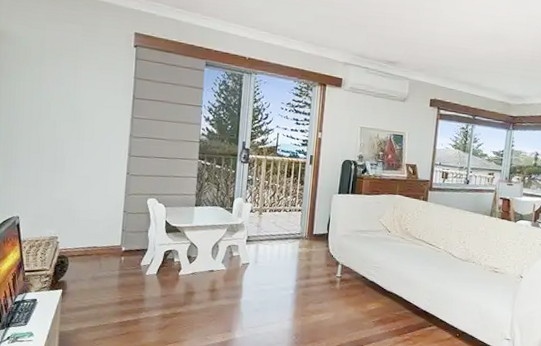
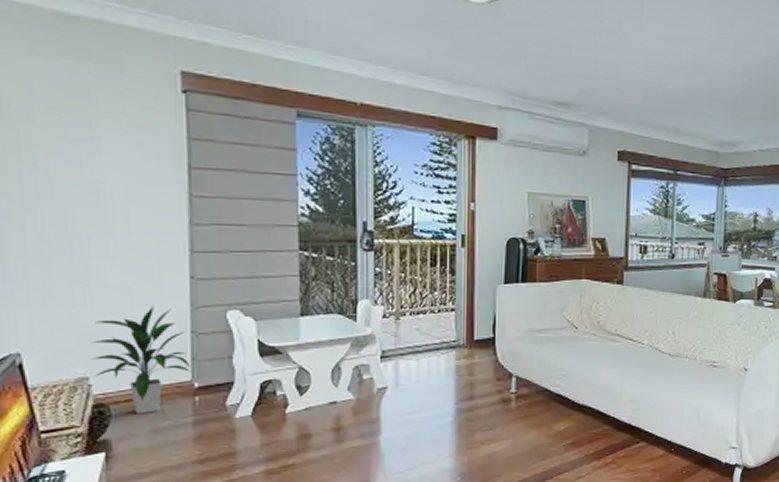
indoor plant: none [60,191,121,266] -> present [90,306,191,415]

